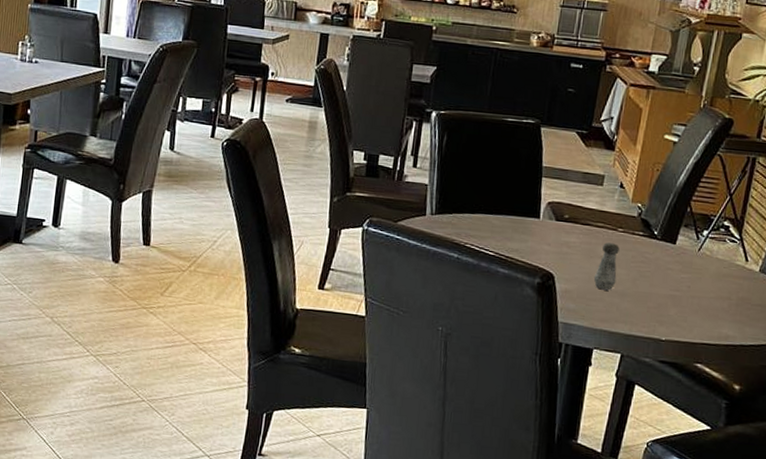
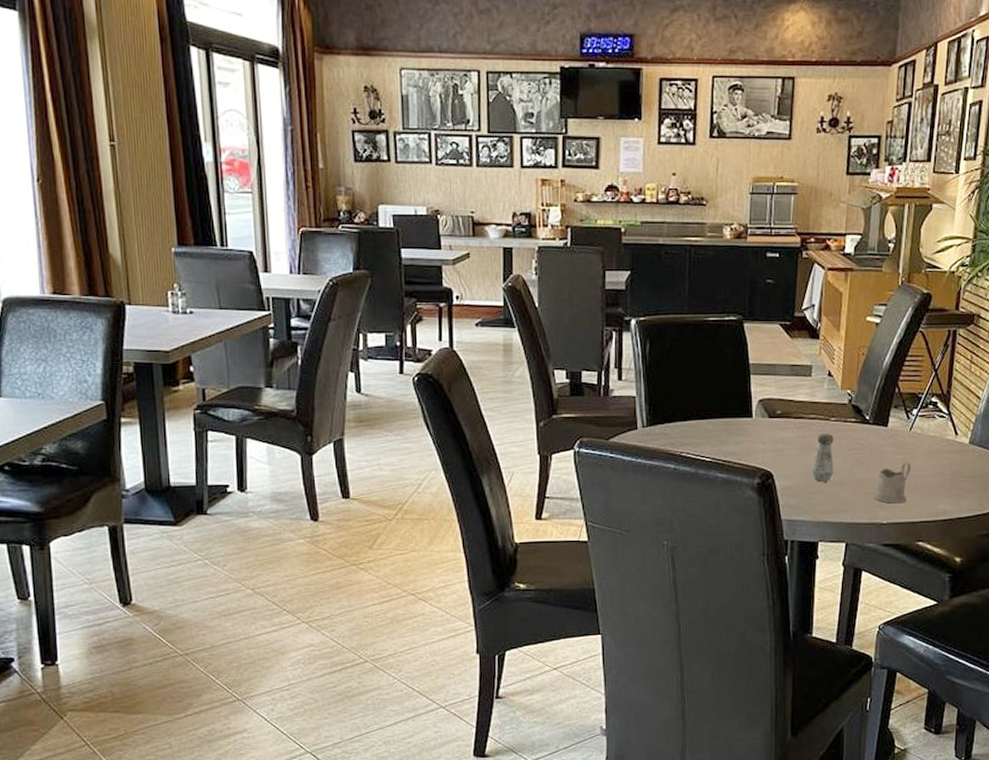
tea glass holder: none [654,281,697,322] -> present [874,462,912,504]

